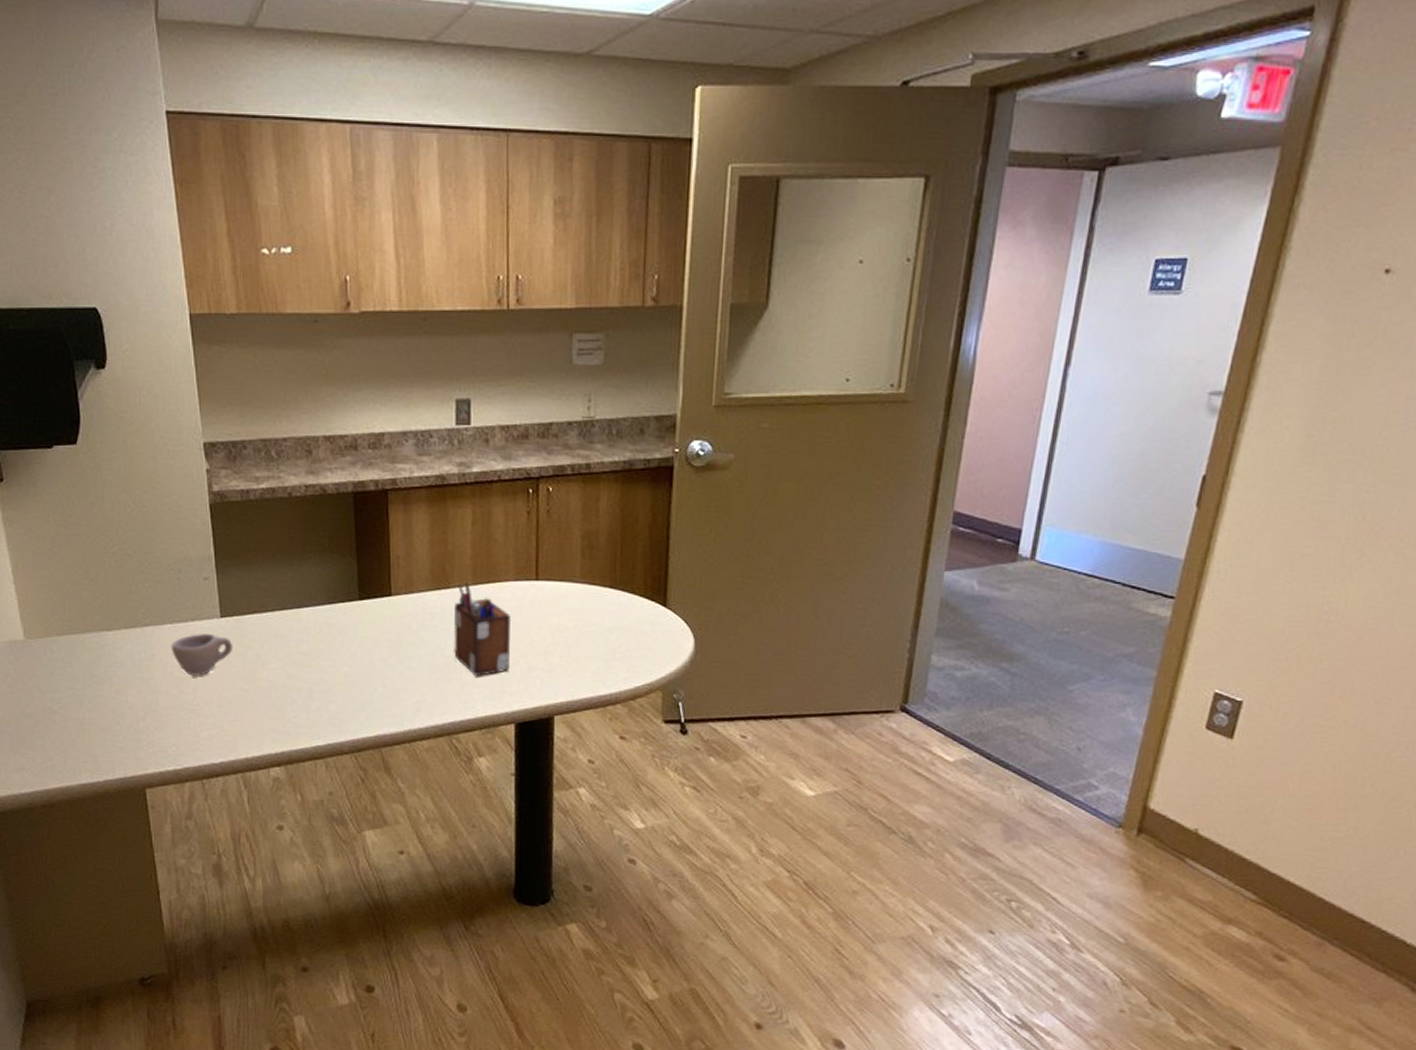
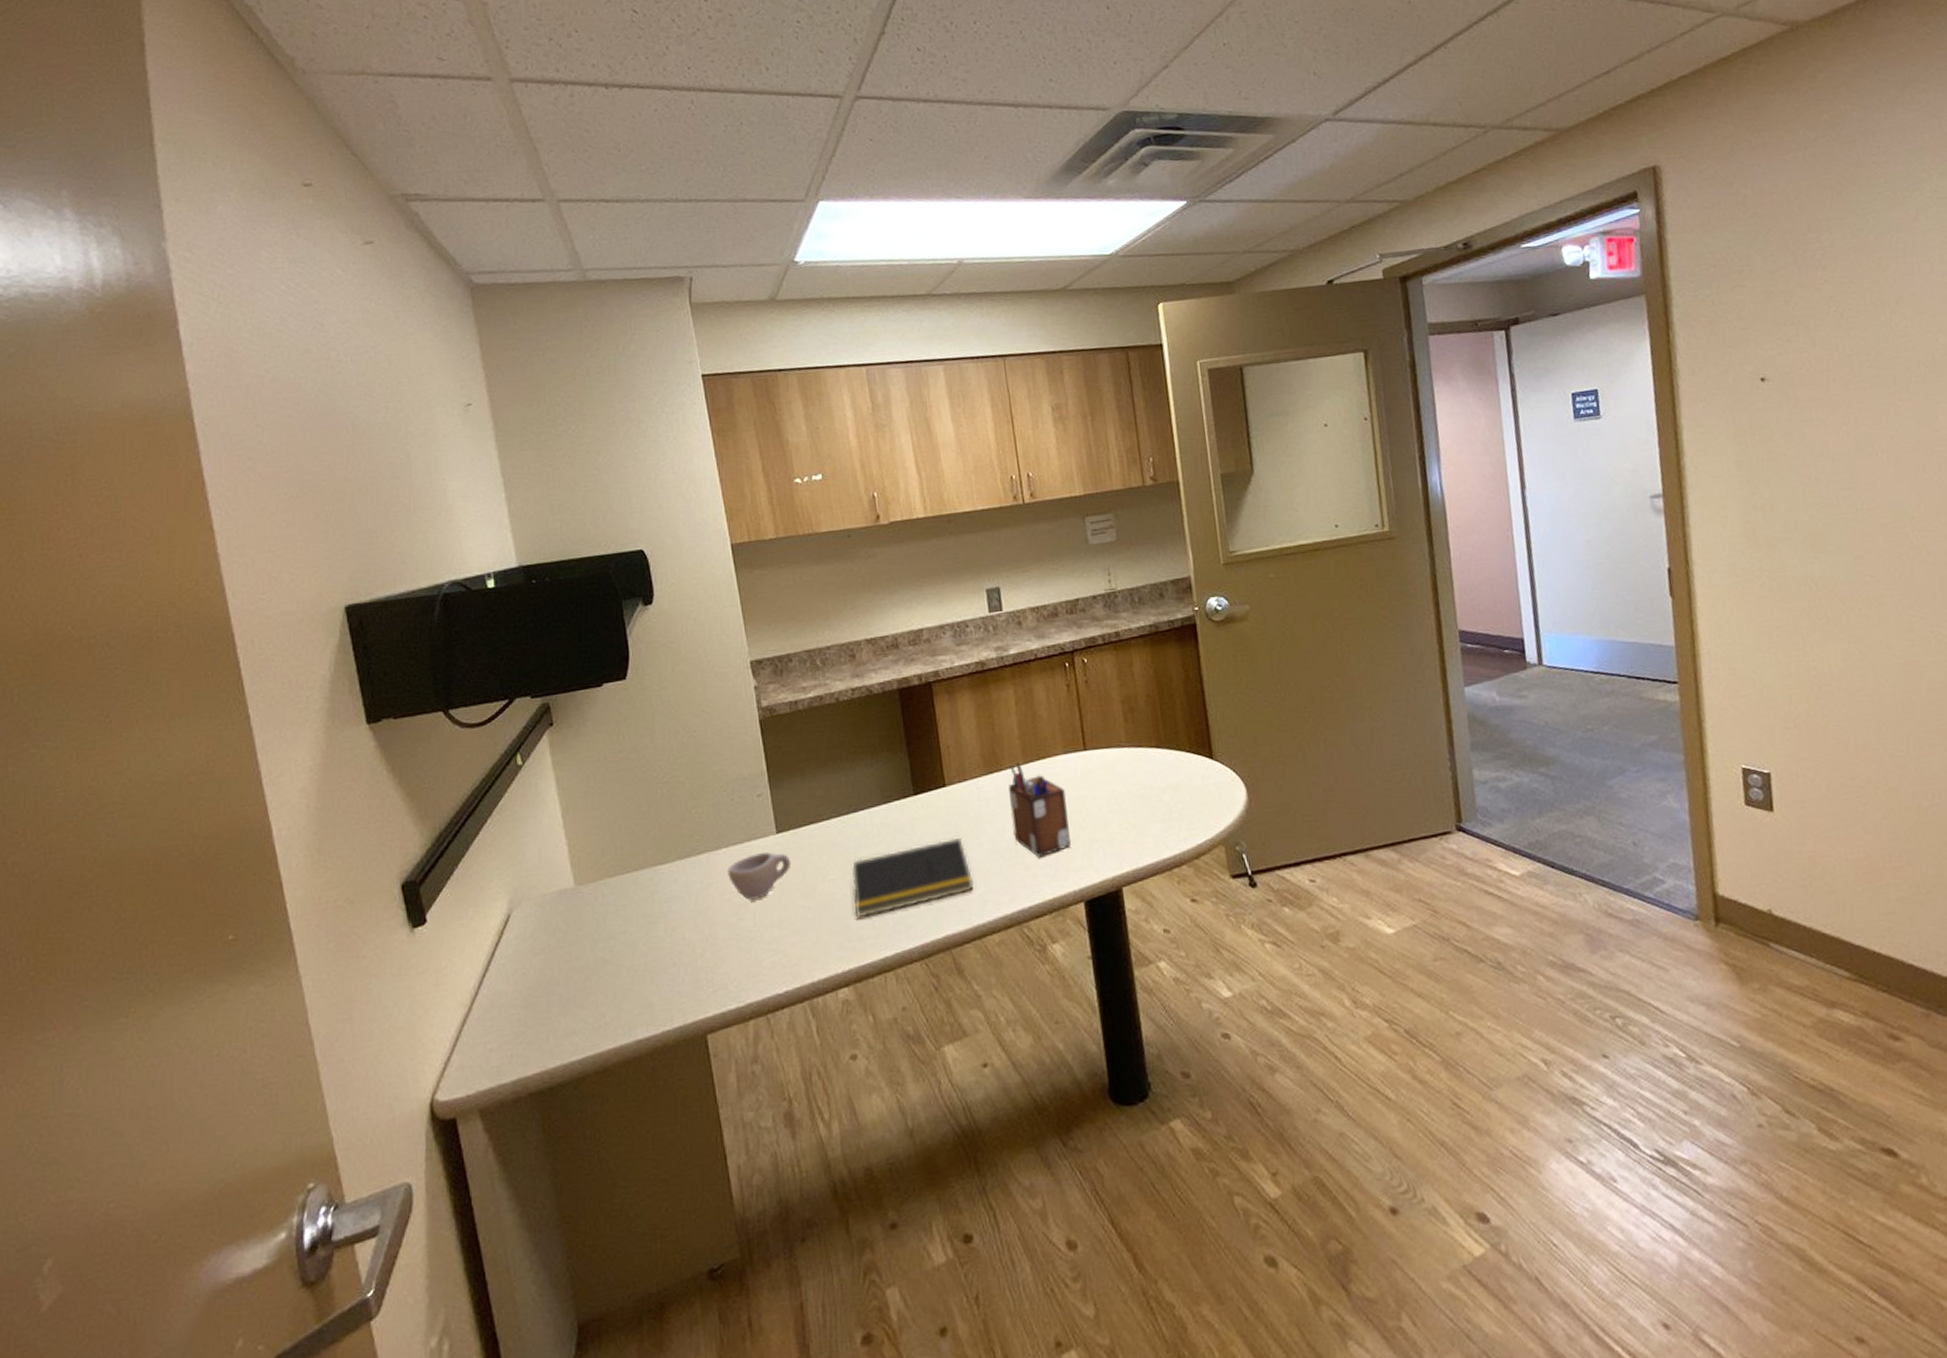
notepad: none [291,646,410,708] -> present [851,838,974,918]

